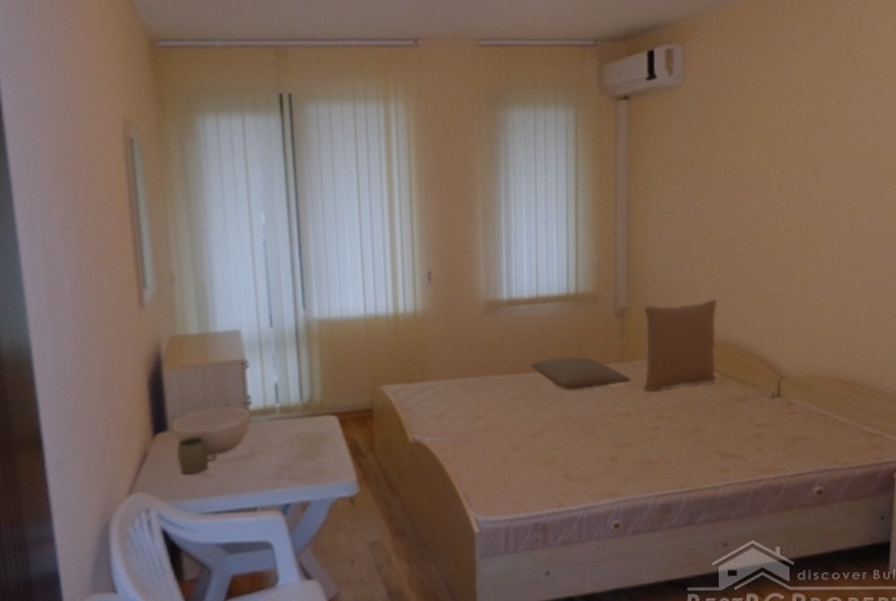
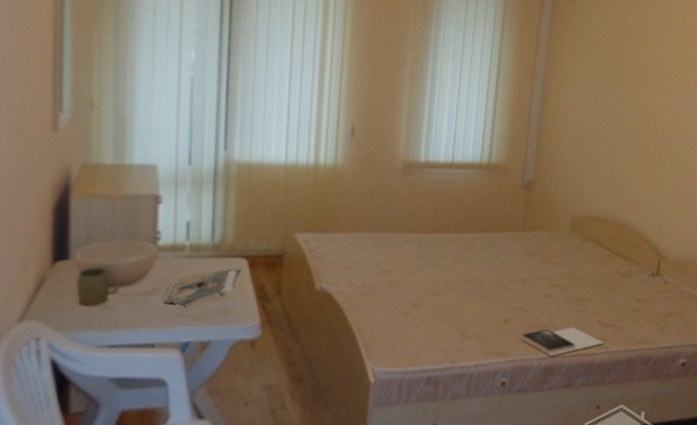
magazine: none [260,426,333,467] -> present [163,268,241,305]
pillow: present [530,357,631,390] -> none [439,221,530,254]
book: none [630,460,725,493] -> present [520,327,605,357]
pillow: present [643,300,717,390] -> none [540,181,613,260]

